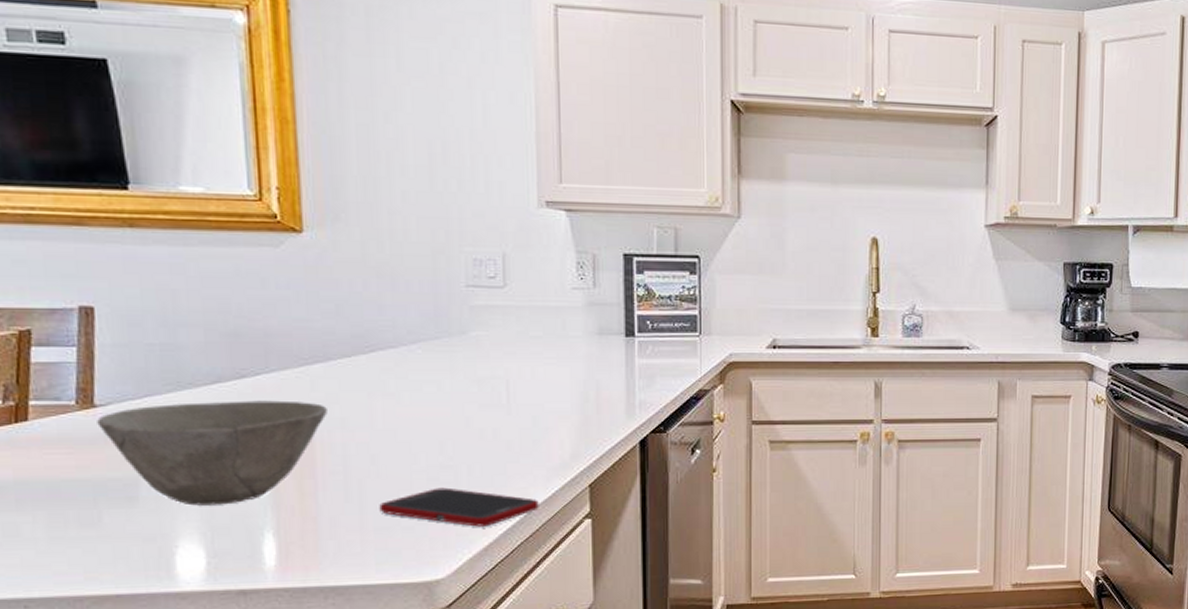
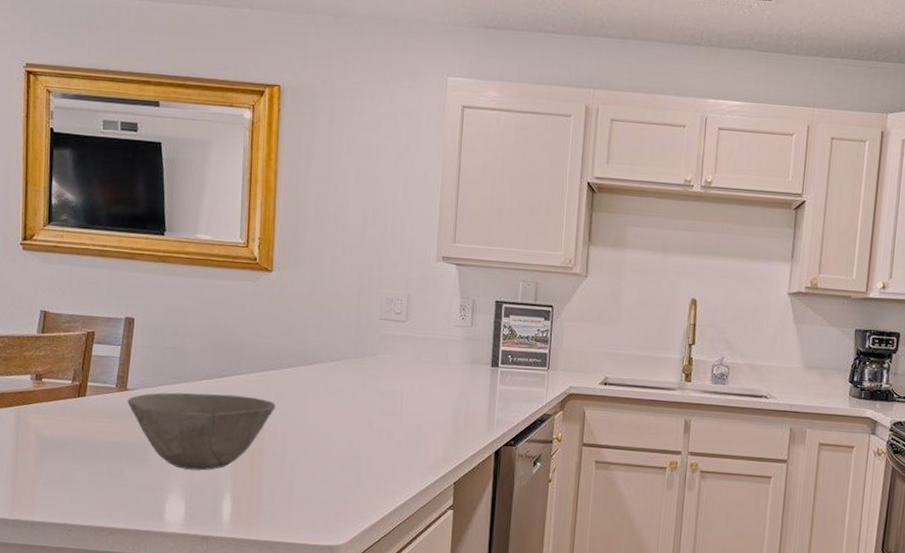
cell phone: present [379,487,539,527] -> none [303,473,416,508]

